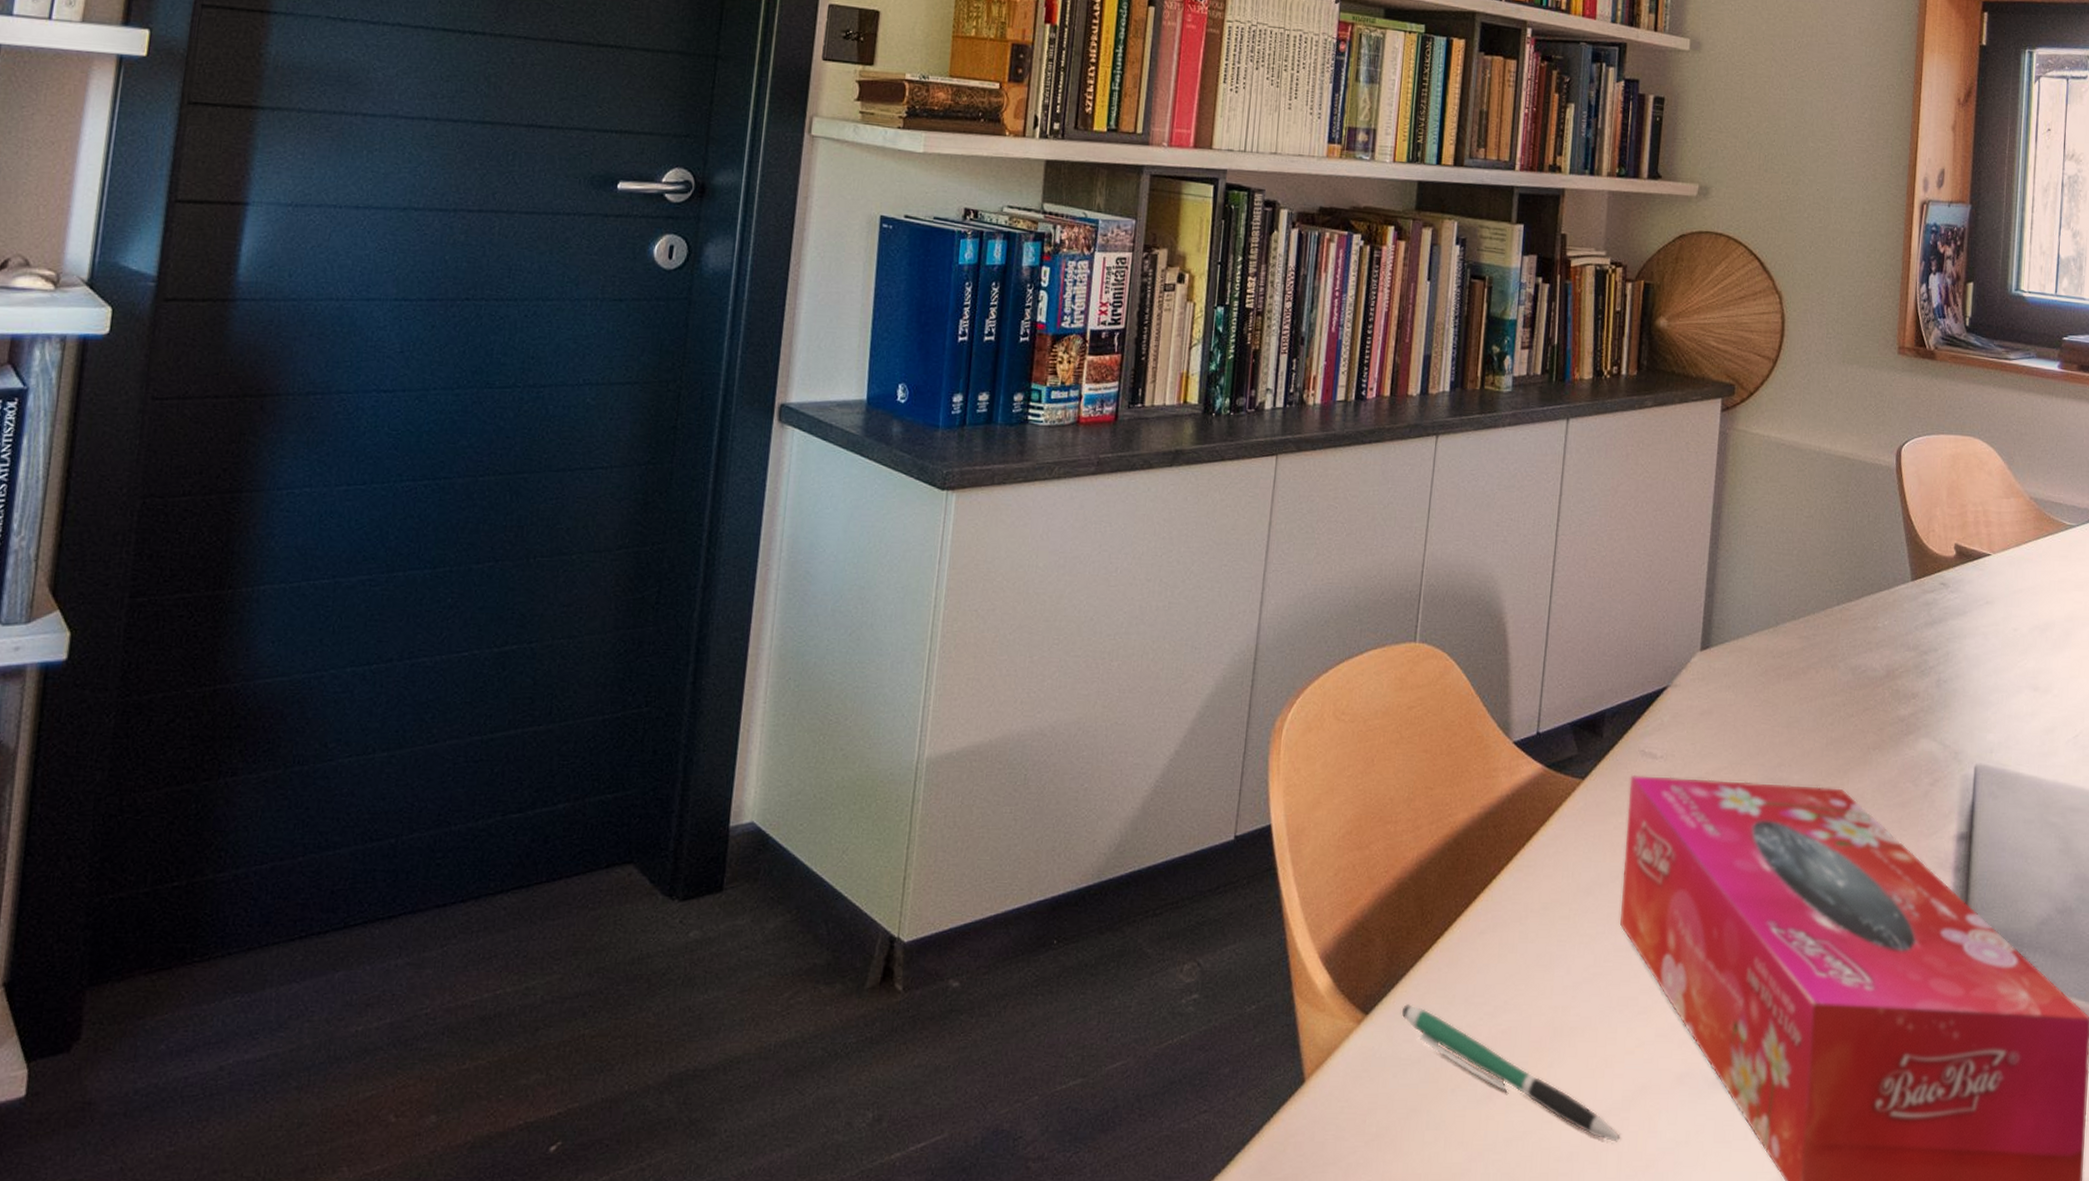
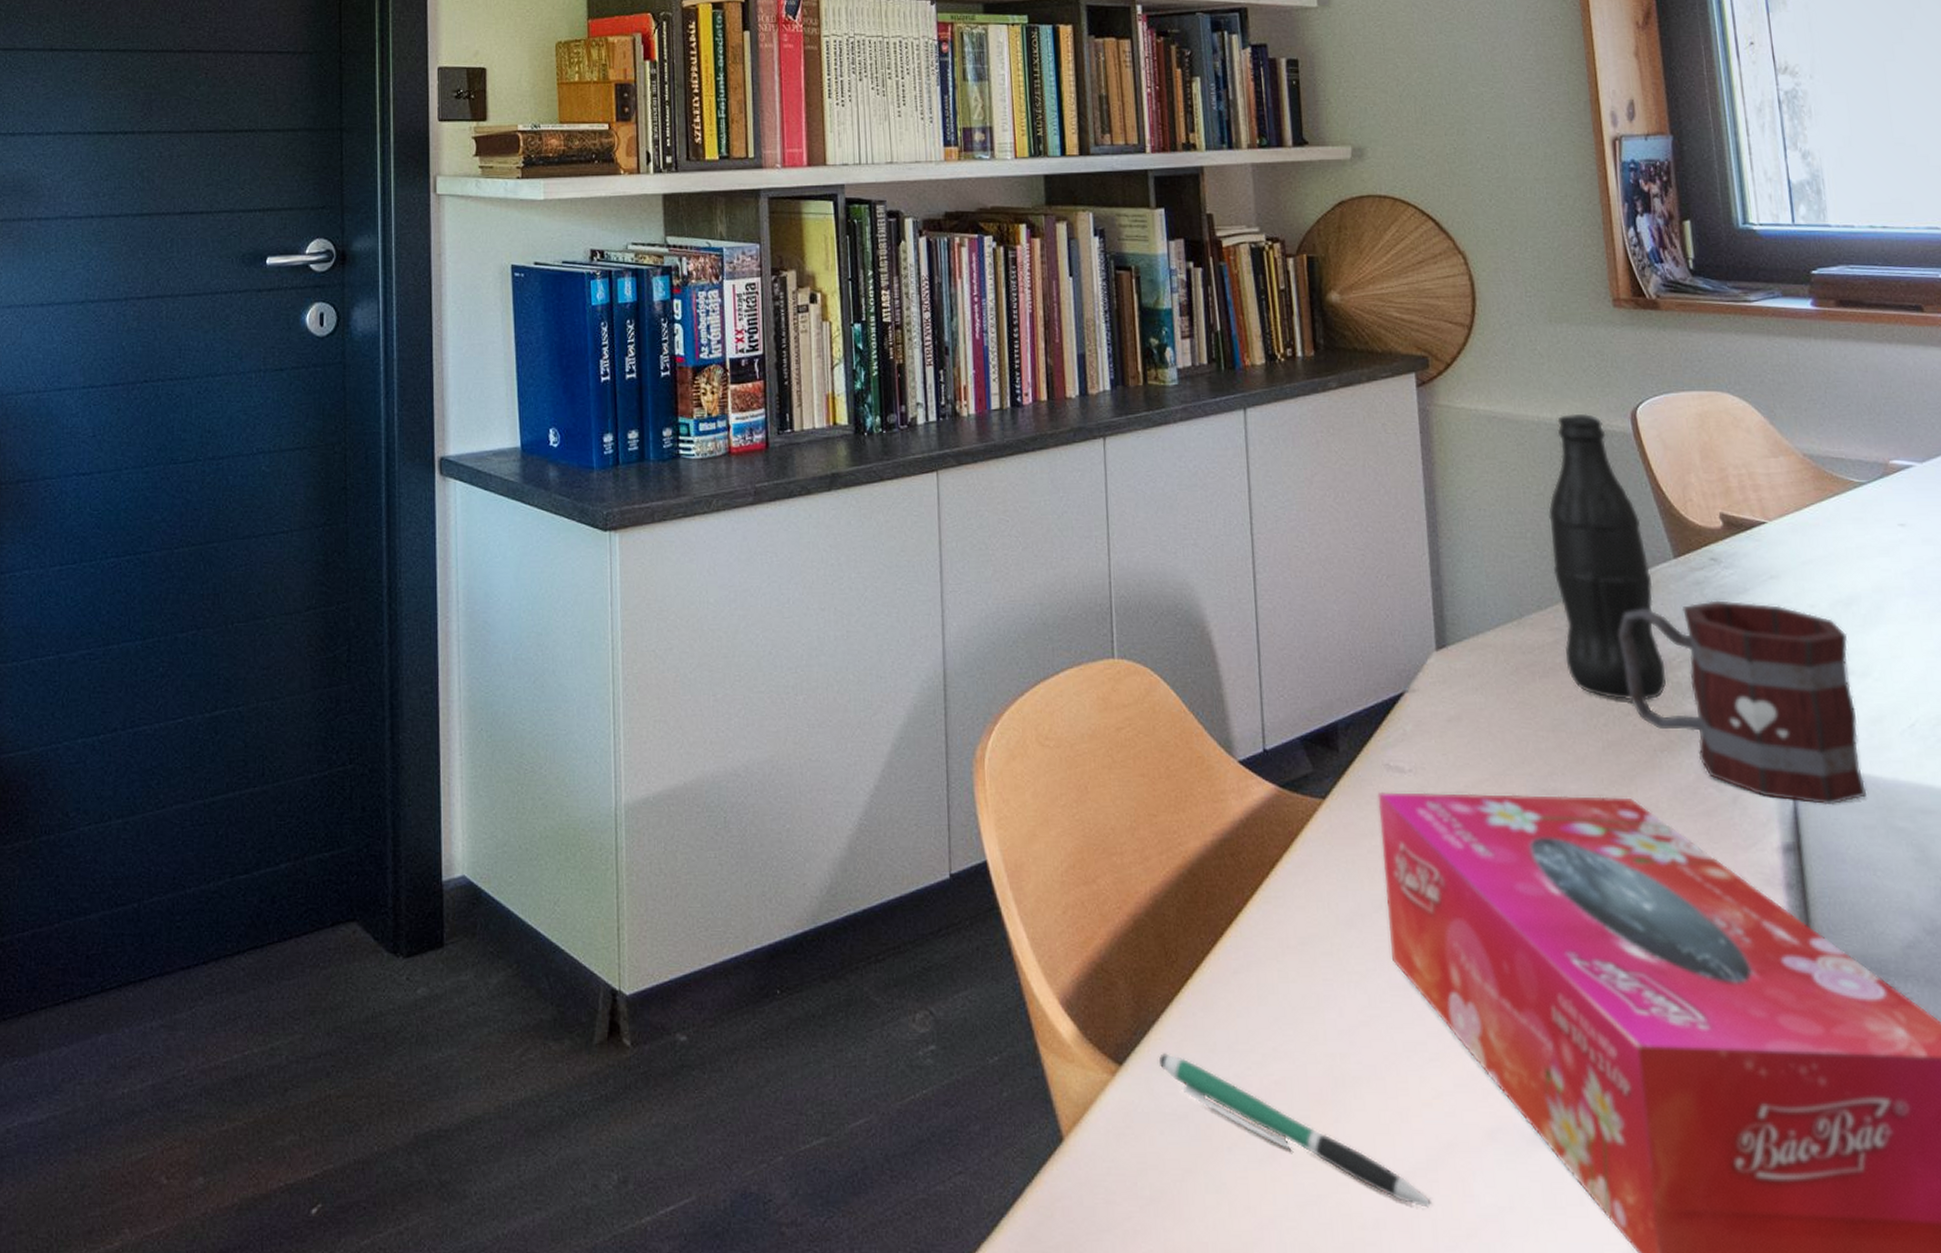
bottle: none [1807,446,1891,705] -> present [1548,413,1667,701]
mug: none [1855,620,2039,802] -> present [1618,600,1867,805]

